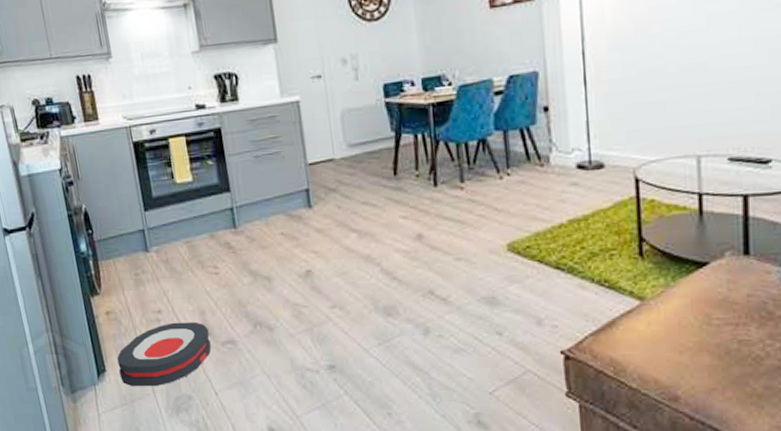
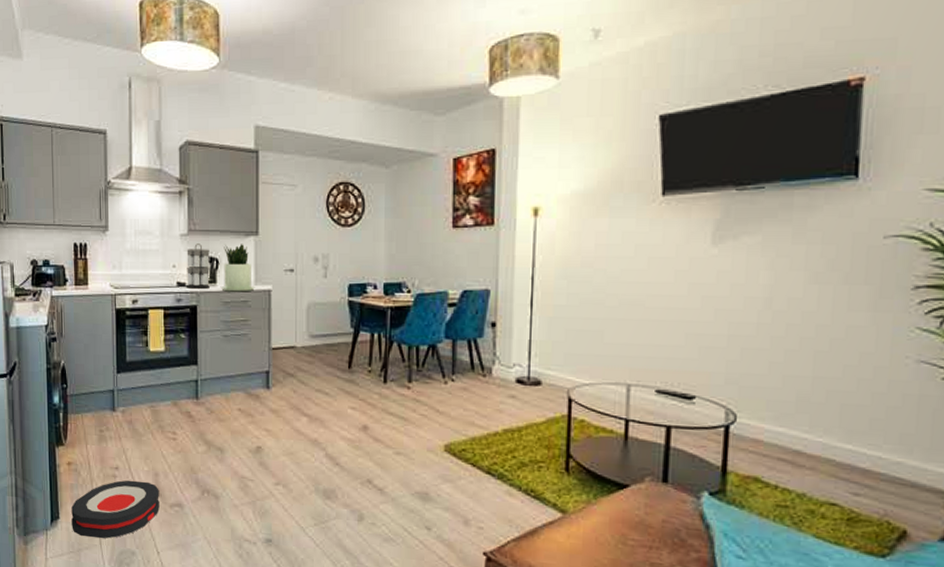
spice rack: none [201,59,232,111] -> present [186,244,210,290]
planter: none [241,54,281,109] -> present [221,244,254,292]

